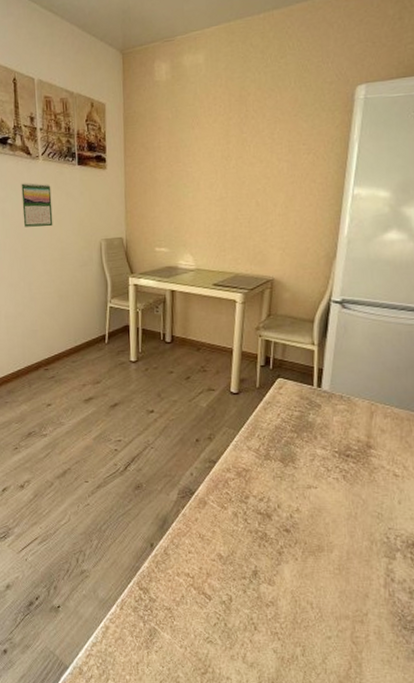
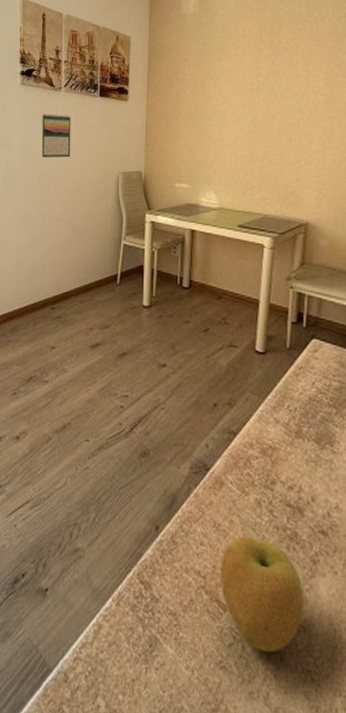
apple: none [205,541,273,625] -> present [220,535,305,653]

